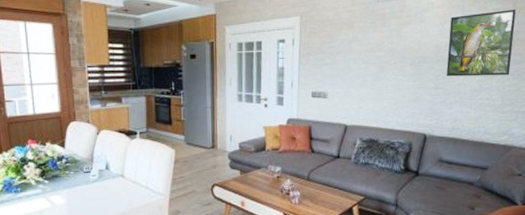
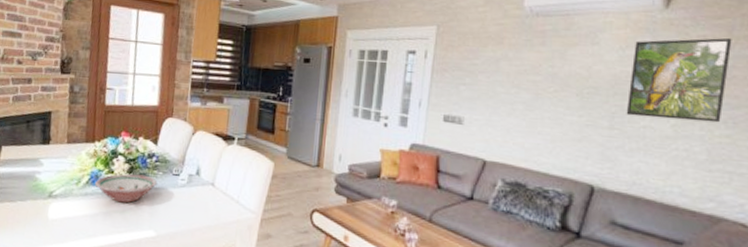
bowl: none [8,176,70,205] -> present [94,174,158,203]

